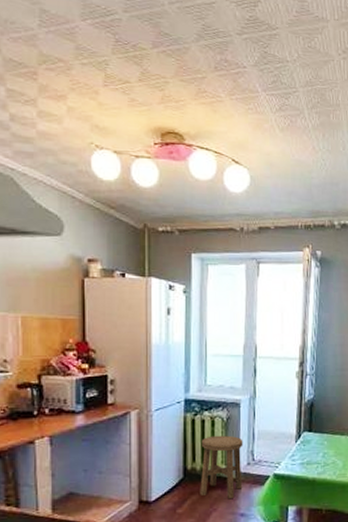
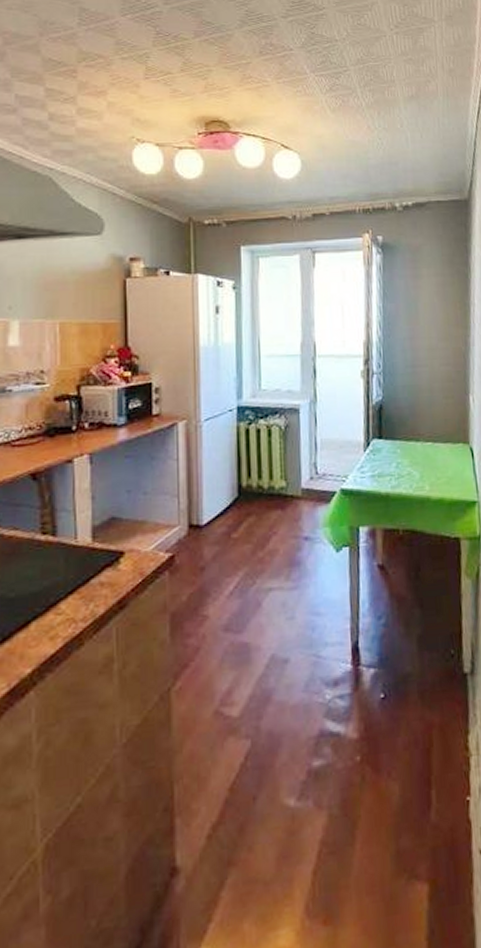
stool: present [200,435,243,499] -> none [256,446,306,521]

